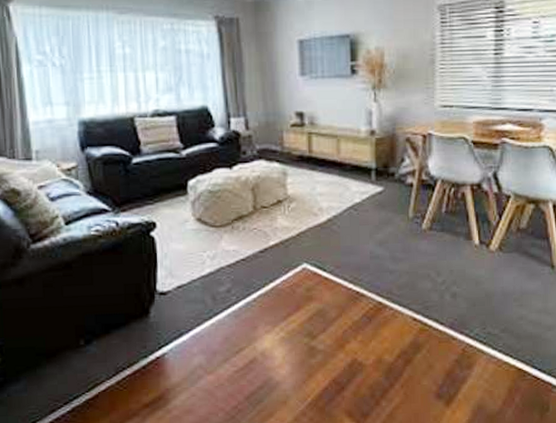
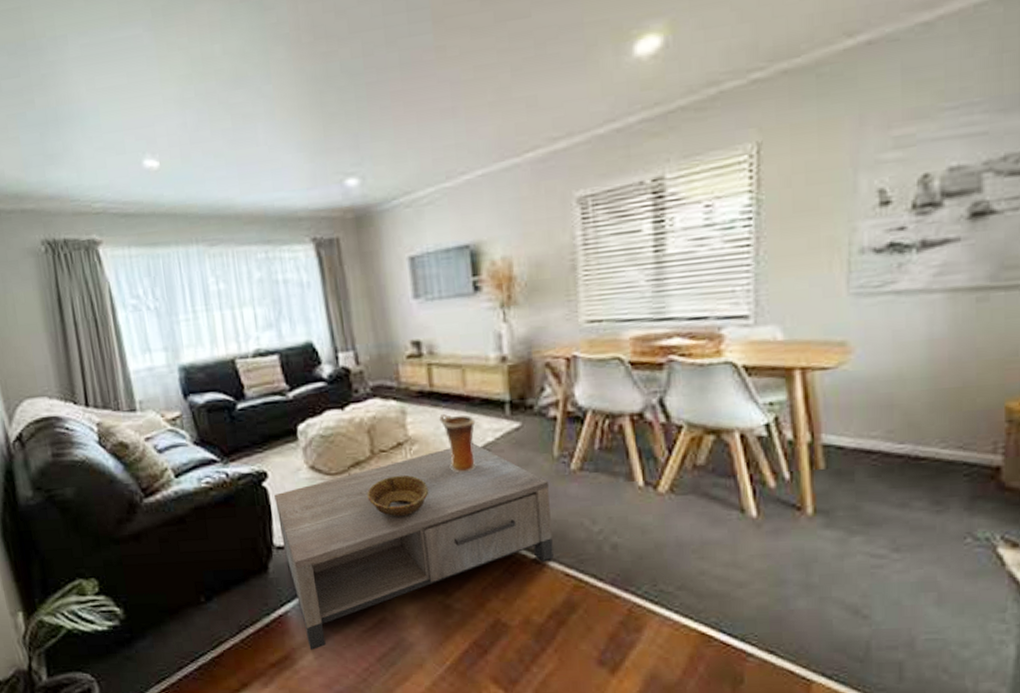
coffee table: none [161,203,404,390] -> present [274,443,554,650]
decorative bowl: none [247,229,303,267] -> present [367,475,429,517]
vase: none [315,176,346,228] -> present [439,413,476,472]

